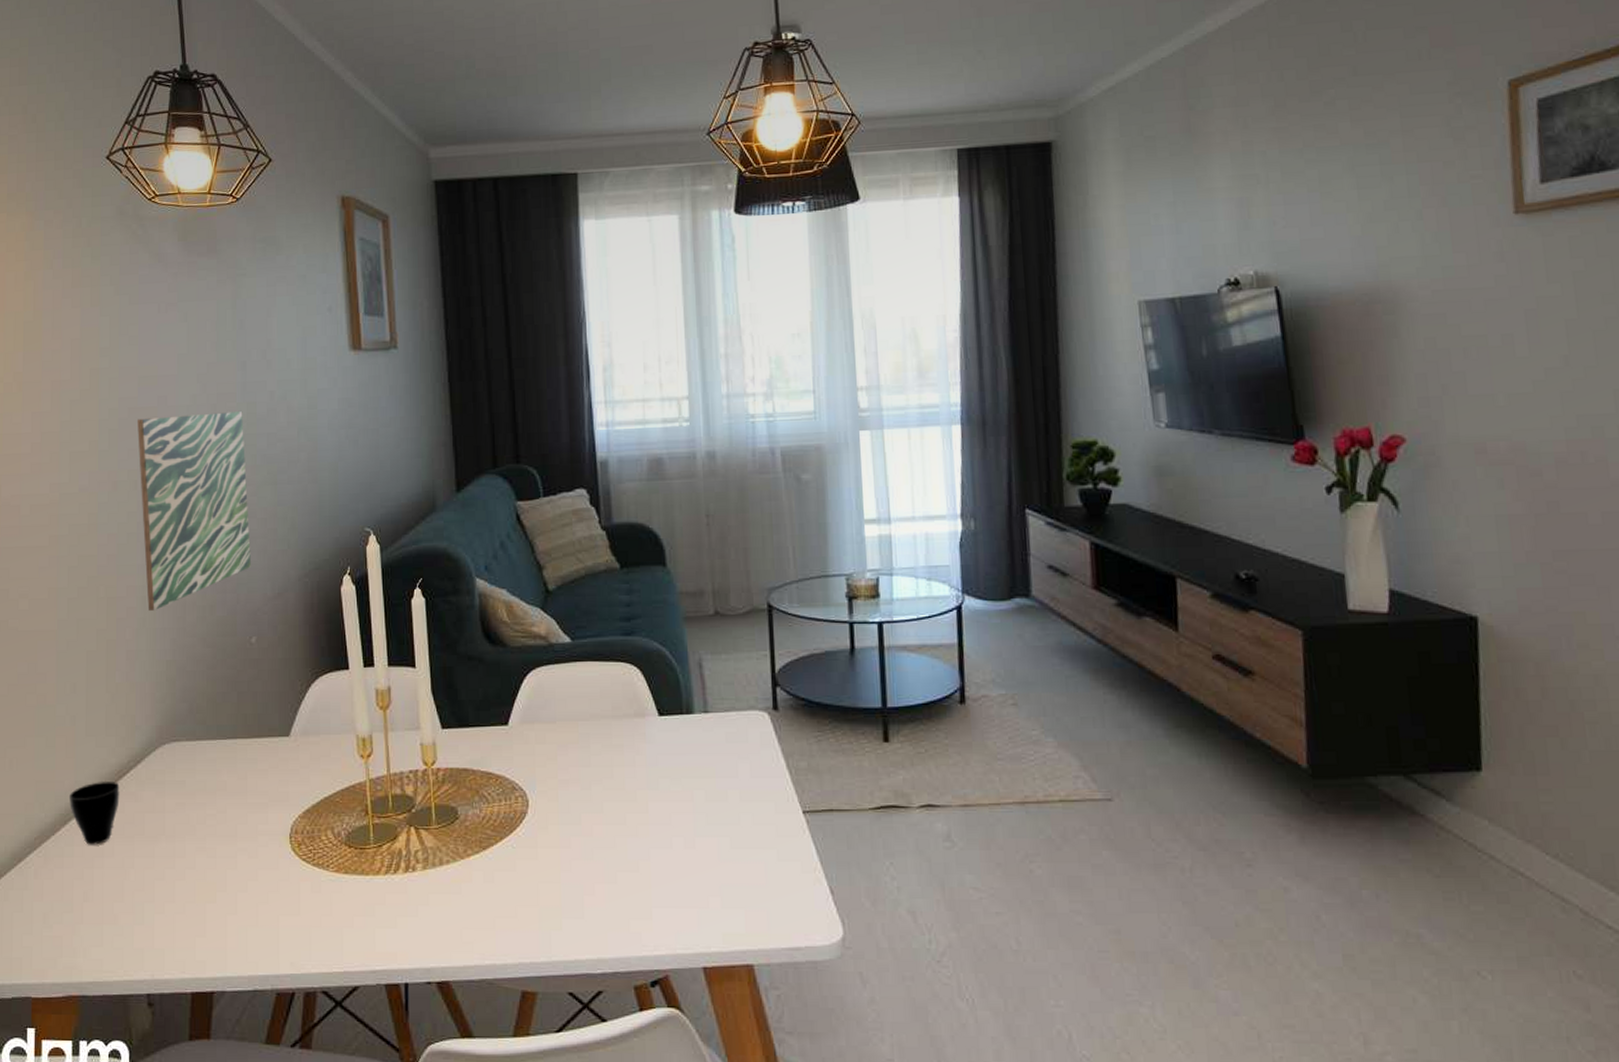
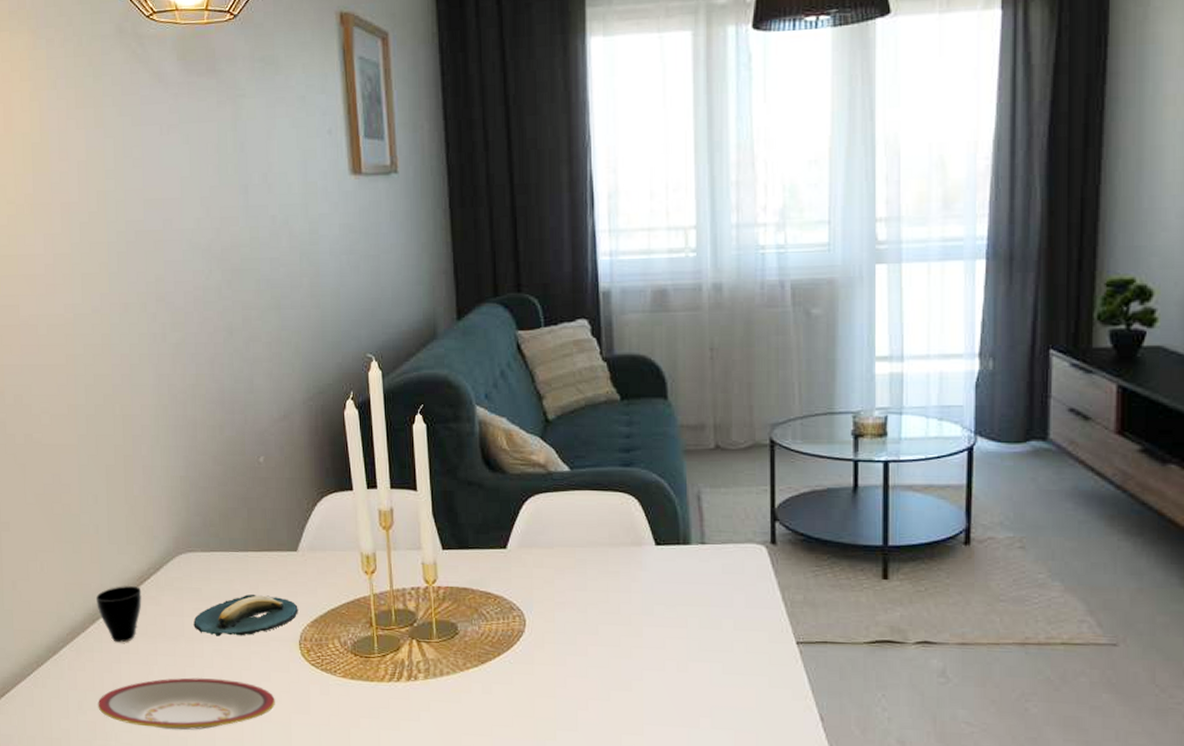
plate: none [66,881,262,941] -> present [98,677,275,731]
wall art: present [137,411,251,612] -> none [145,236,257,430]
banana: none [175,786,289,833] -> present [193,595,298,636]

